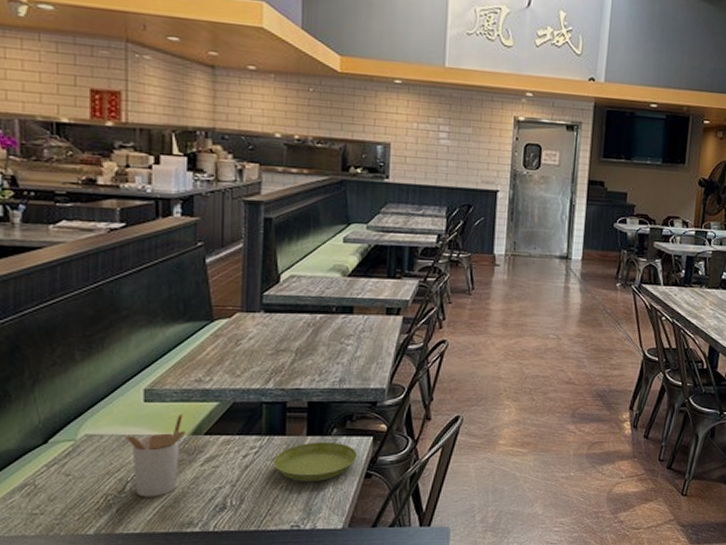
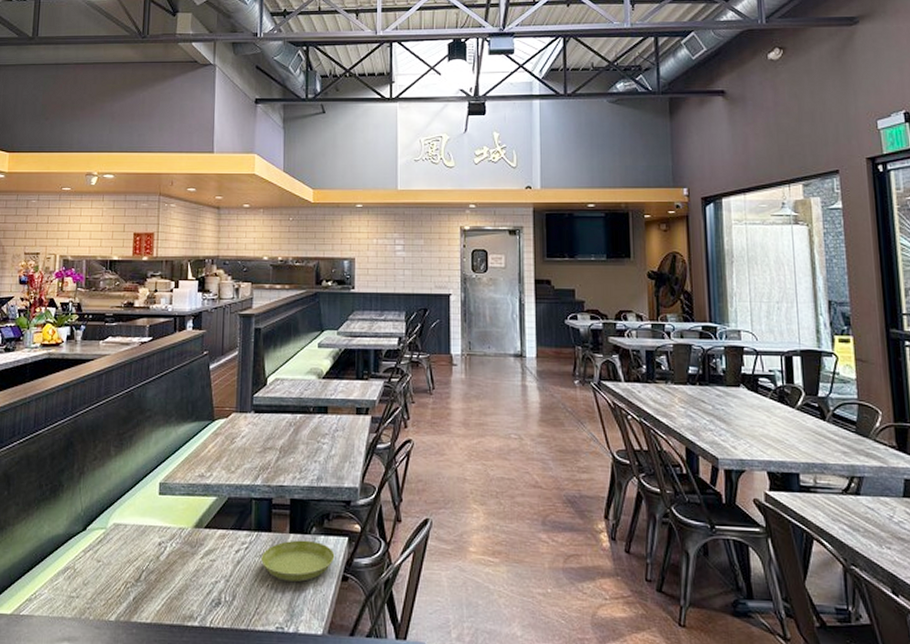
utensil holder: present [125,413,186,497] -> none [143,506,190,587]

